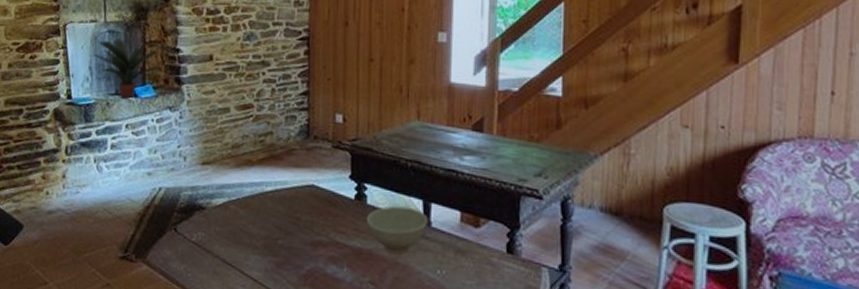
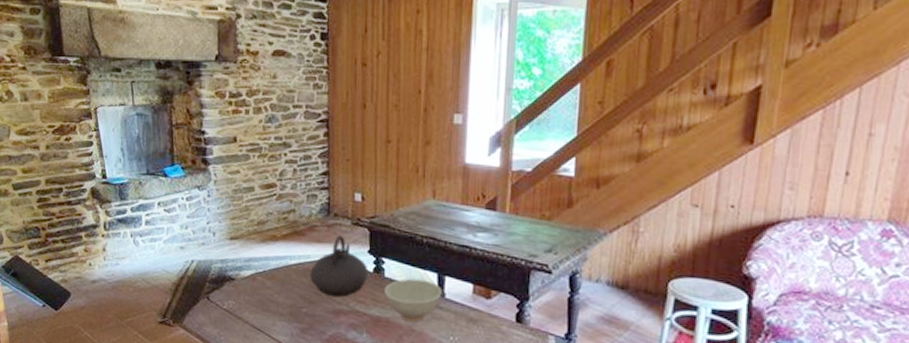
potted plant: present [94,40,160,99] -> none [125,123,187,179]
teapot: none [287,159,350,228] -> present [310,235,369,298]

